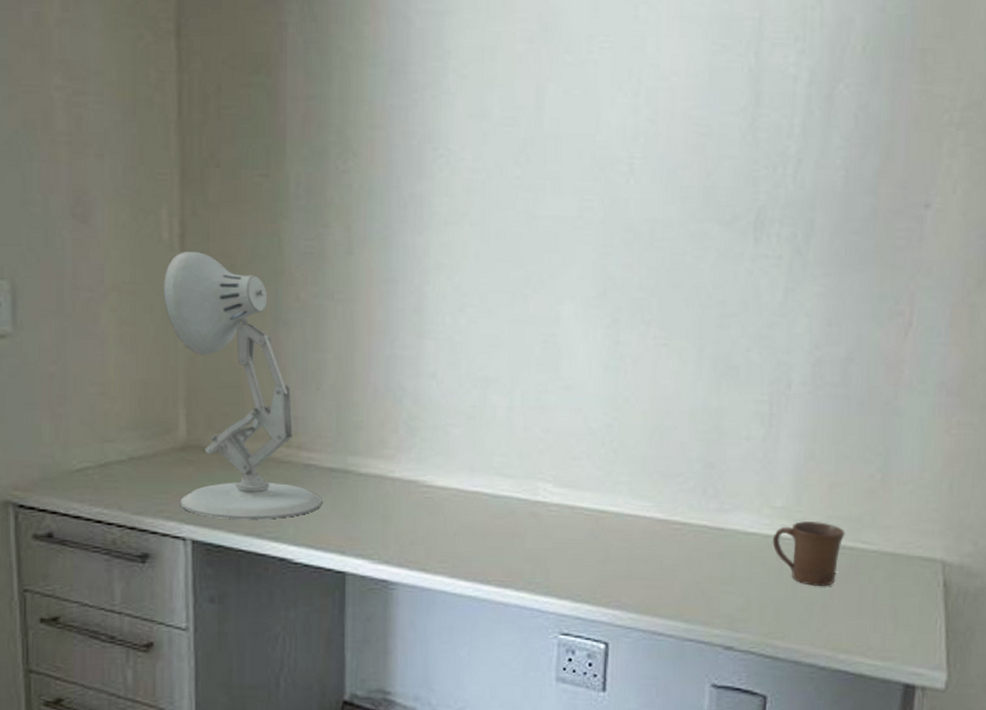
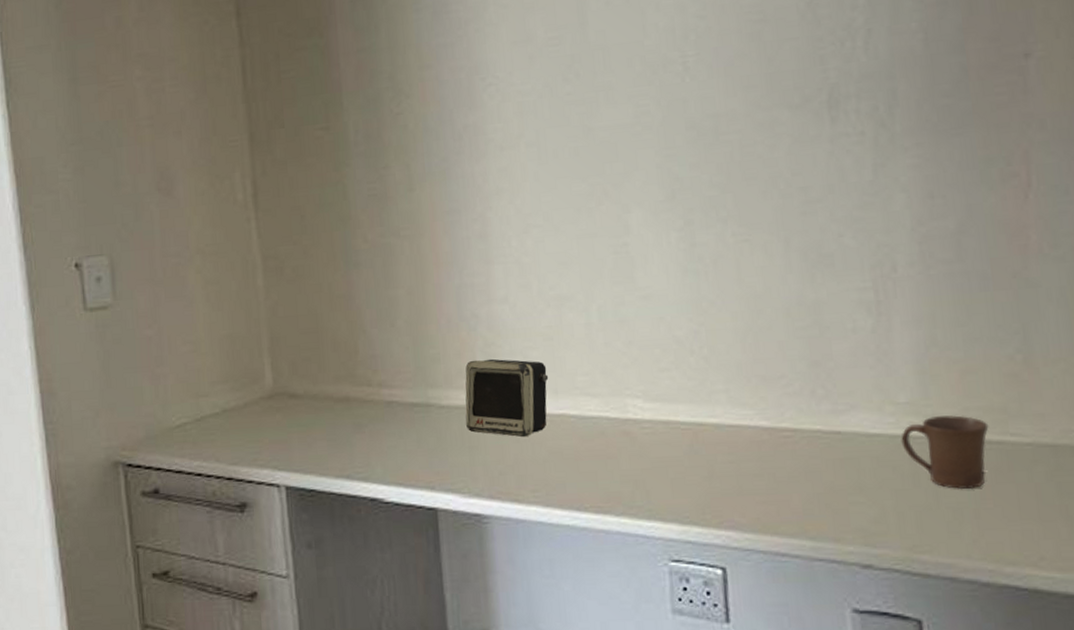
desk lamp: present [163,251,322,520] -> none [241,207,408,463]
speaker: none [383,431,467,511] -> present [465,358,549,438]

